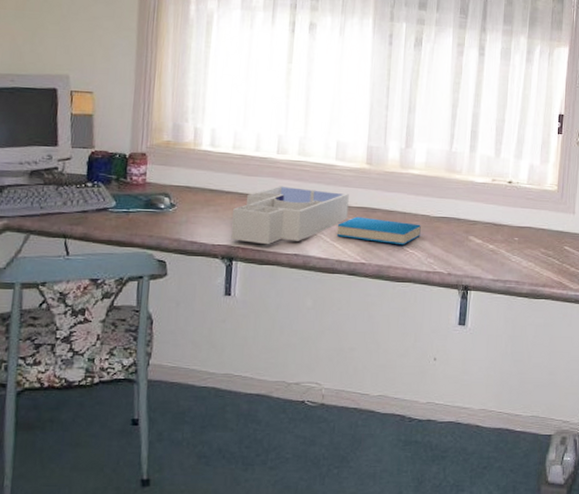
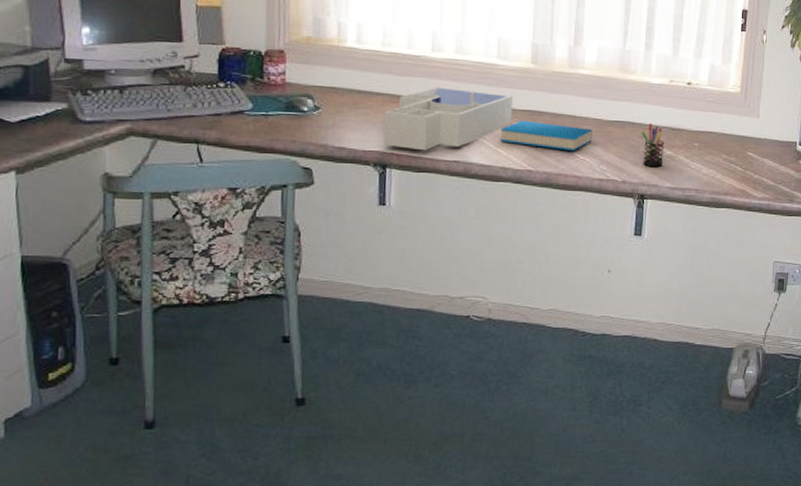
pen holder: none [465,219,488,261] -> present [641,123,665,168]

